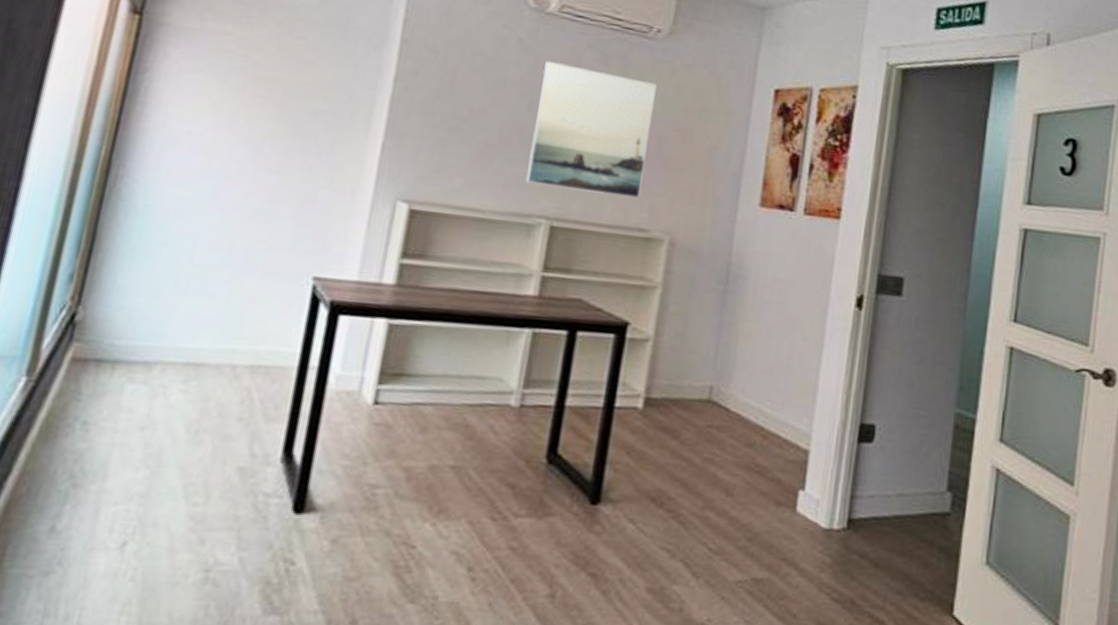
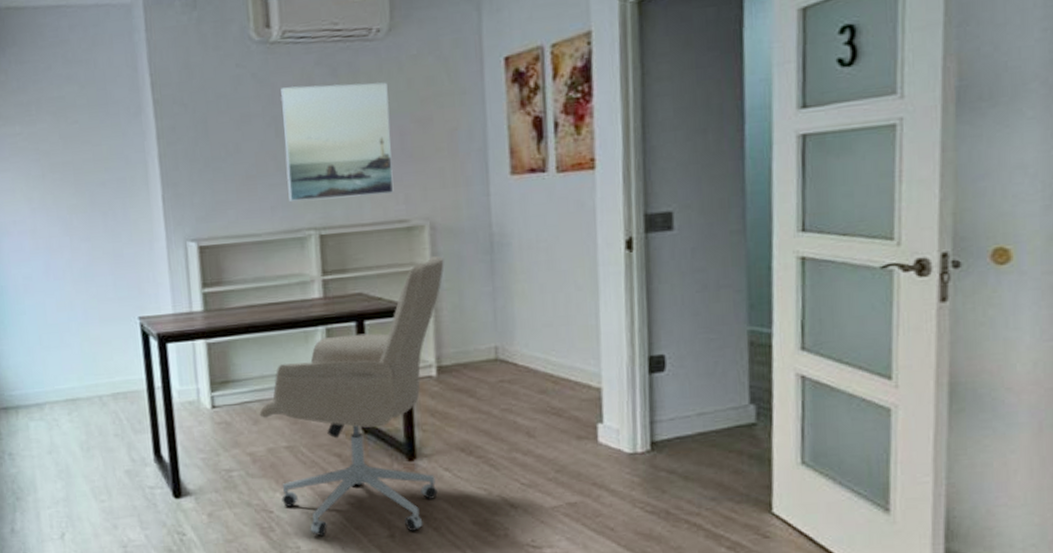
office chair: none [429,275,676,594] -> present [259,256,444,537]

